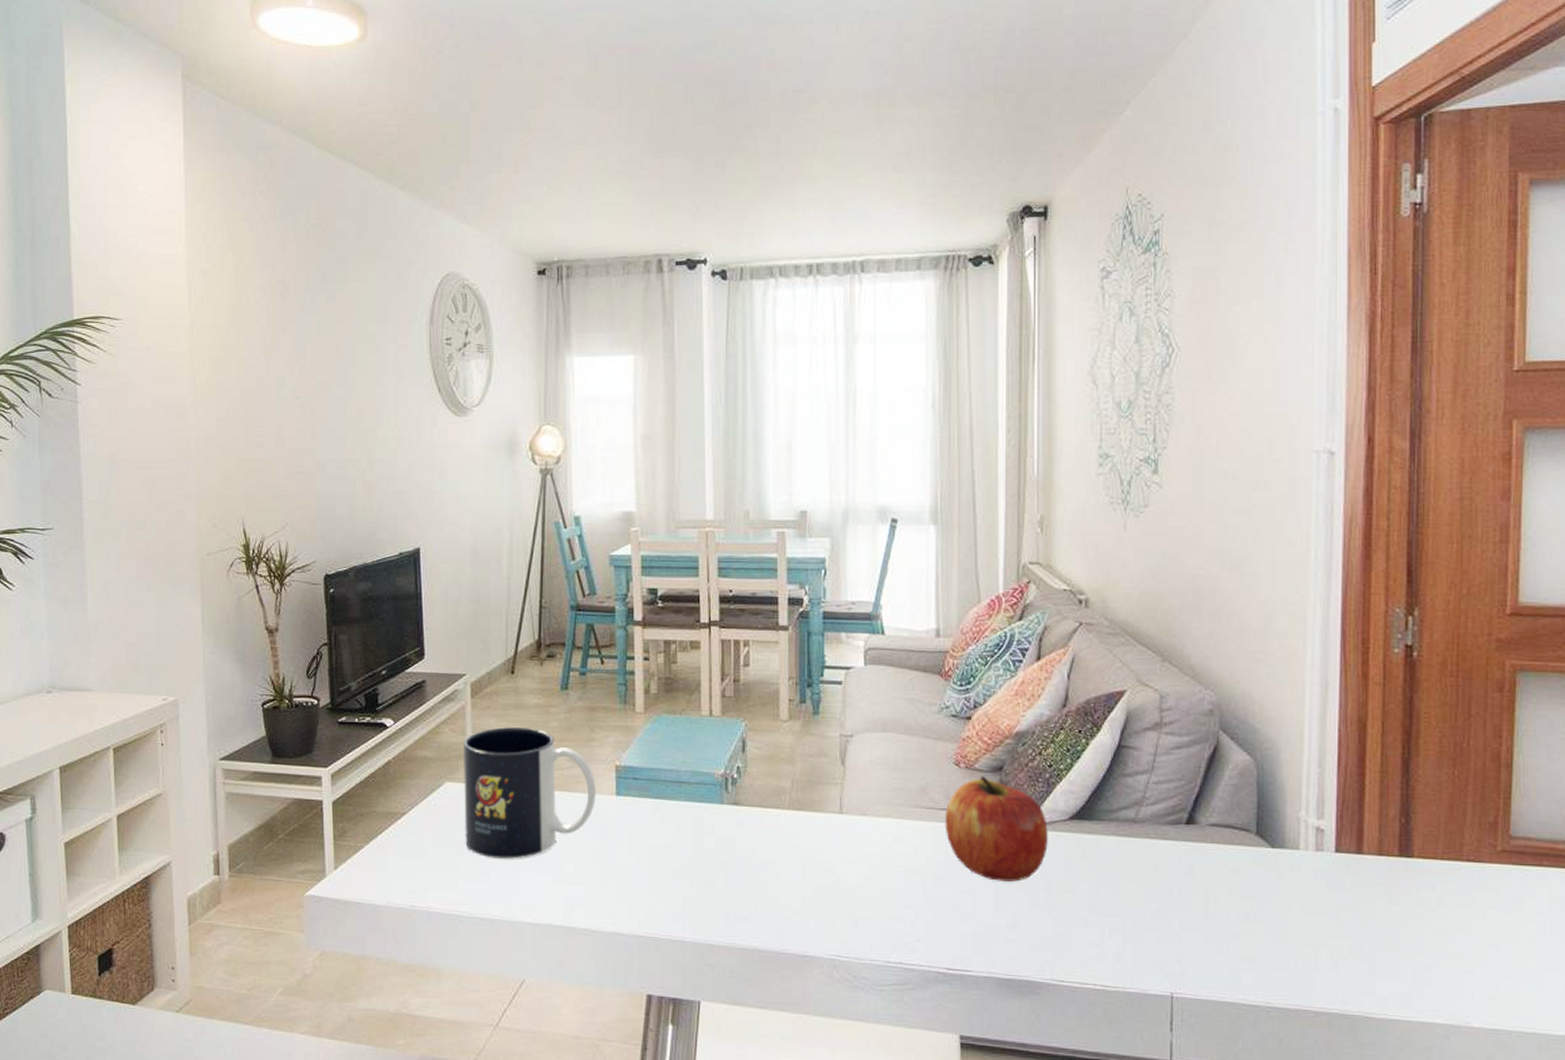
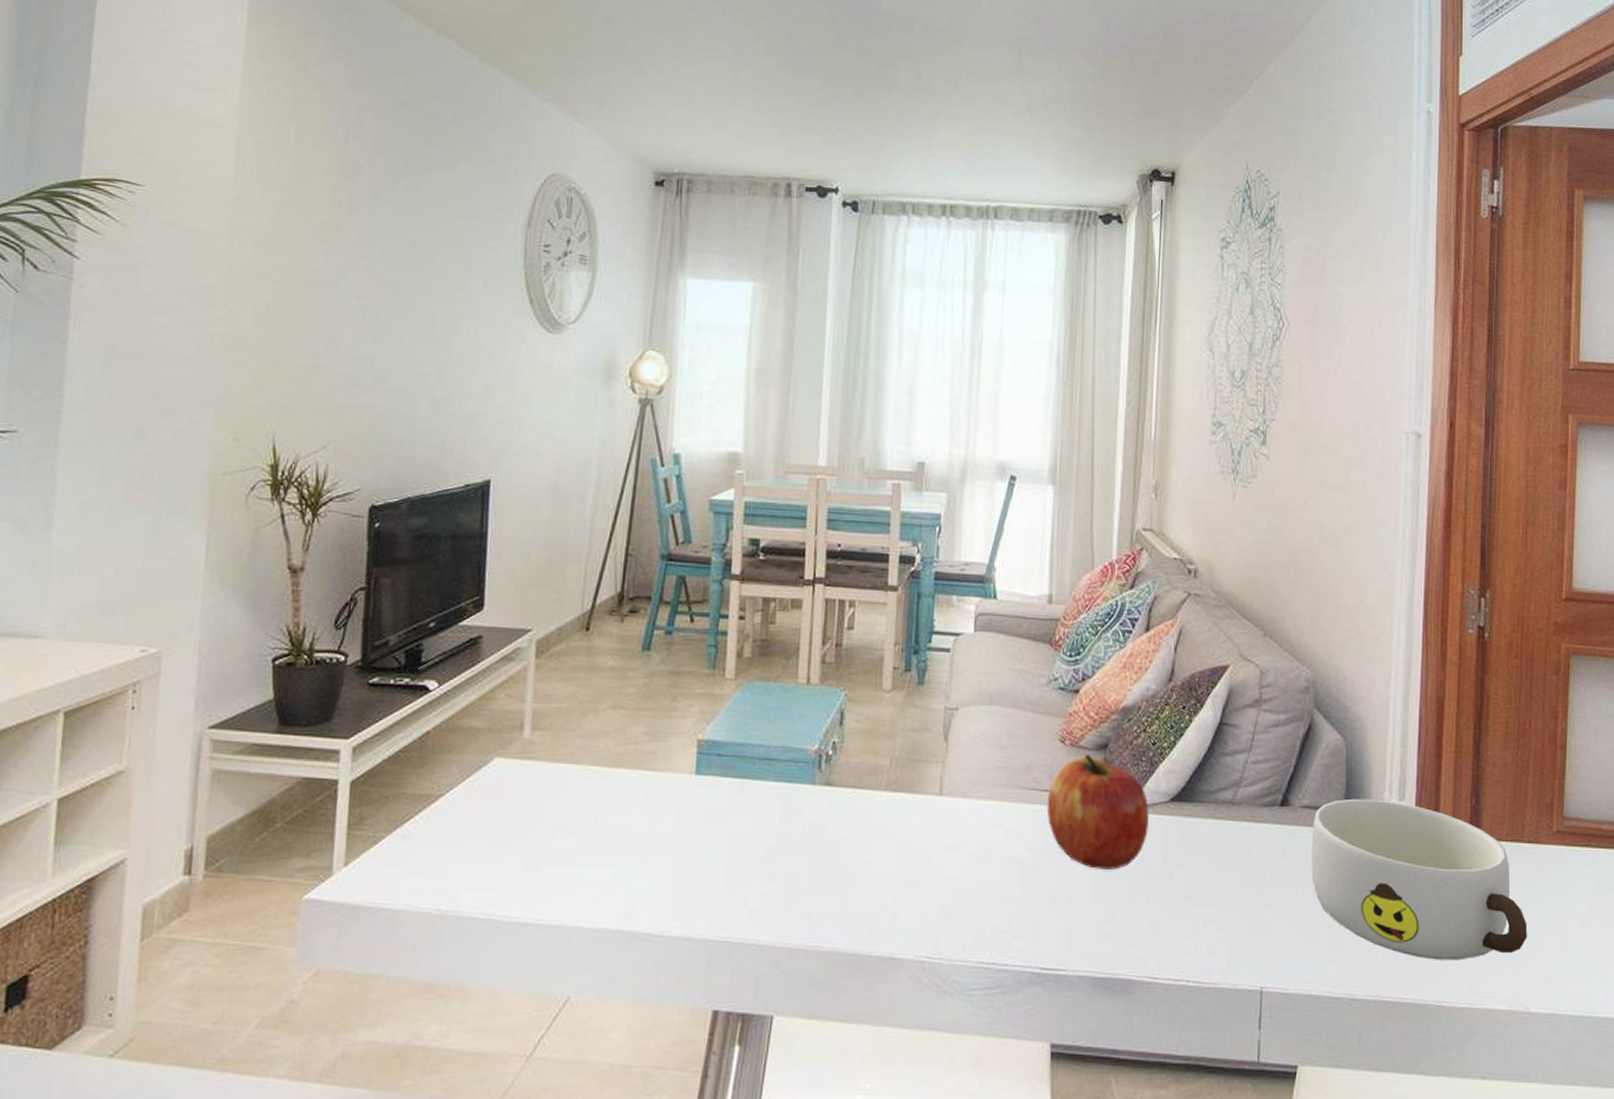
mug: present [463,727,596,859] -> none [512,693,673,851]
bowl: none [1220,817,1468,975] -> present [1310,798,1528,961]

